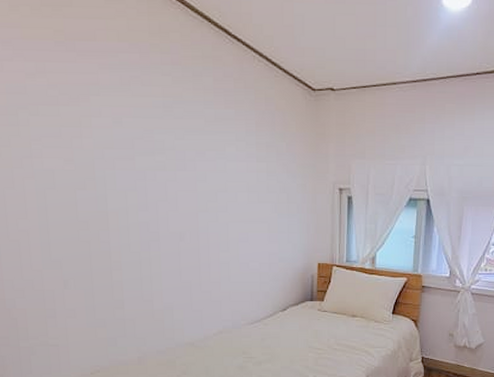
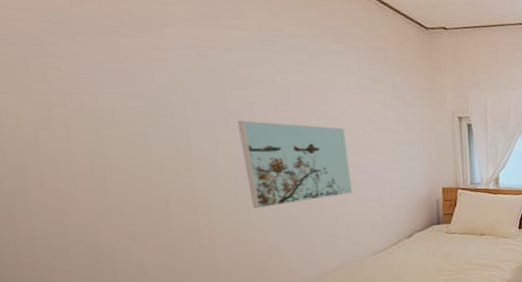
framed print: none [143,185,236,270] -> present [237,120,353,209]

